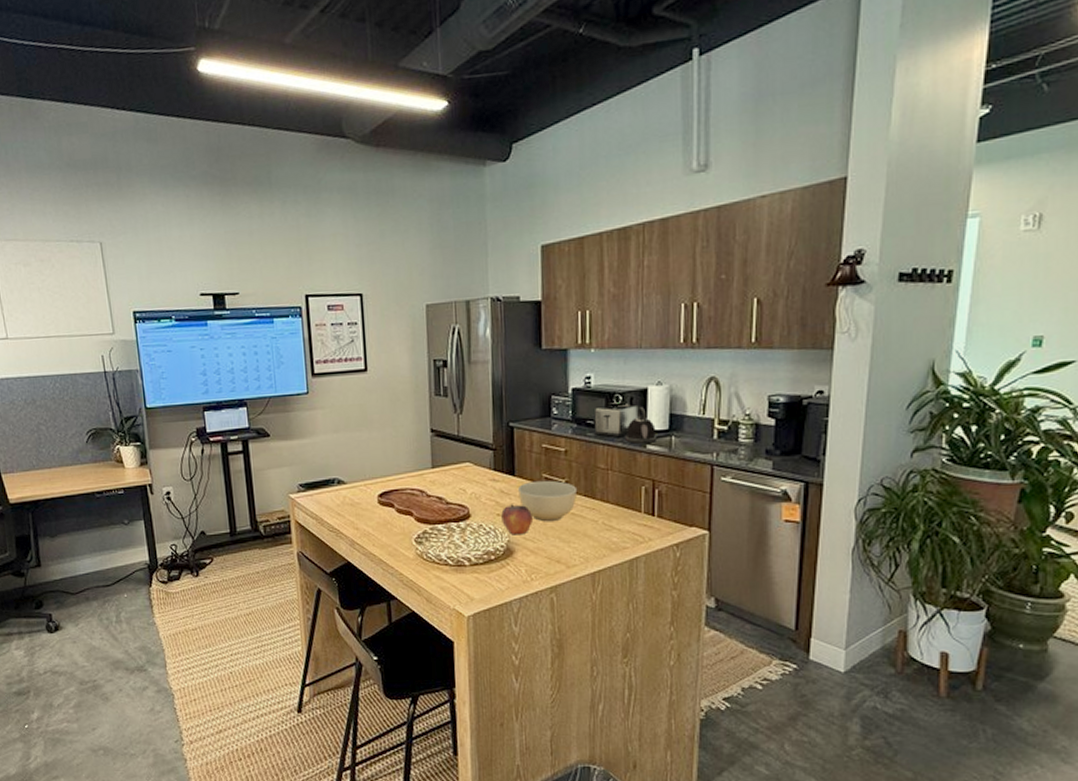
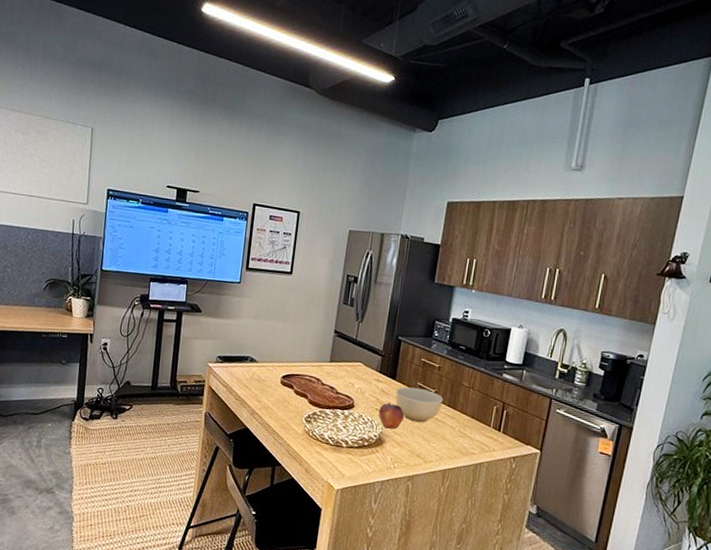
toaster: present [594,402,639,438] -> none [464,335,502,365]
kettle: present [625,406,656,444] -> none [487,342,512,373]

